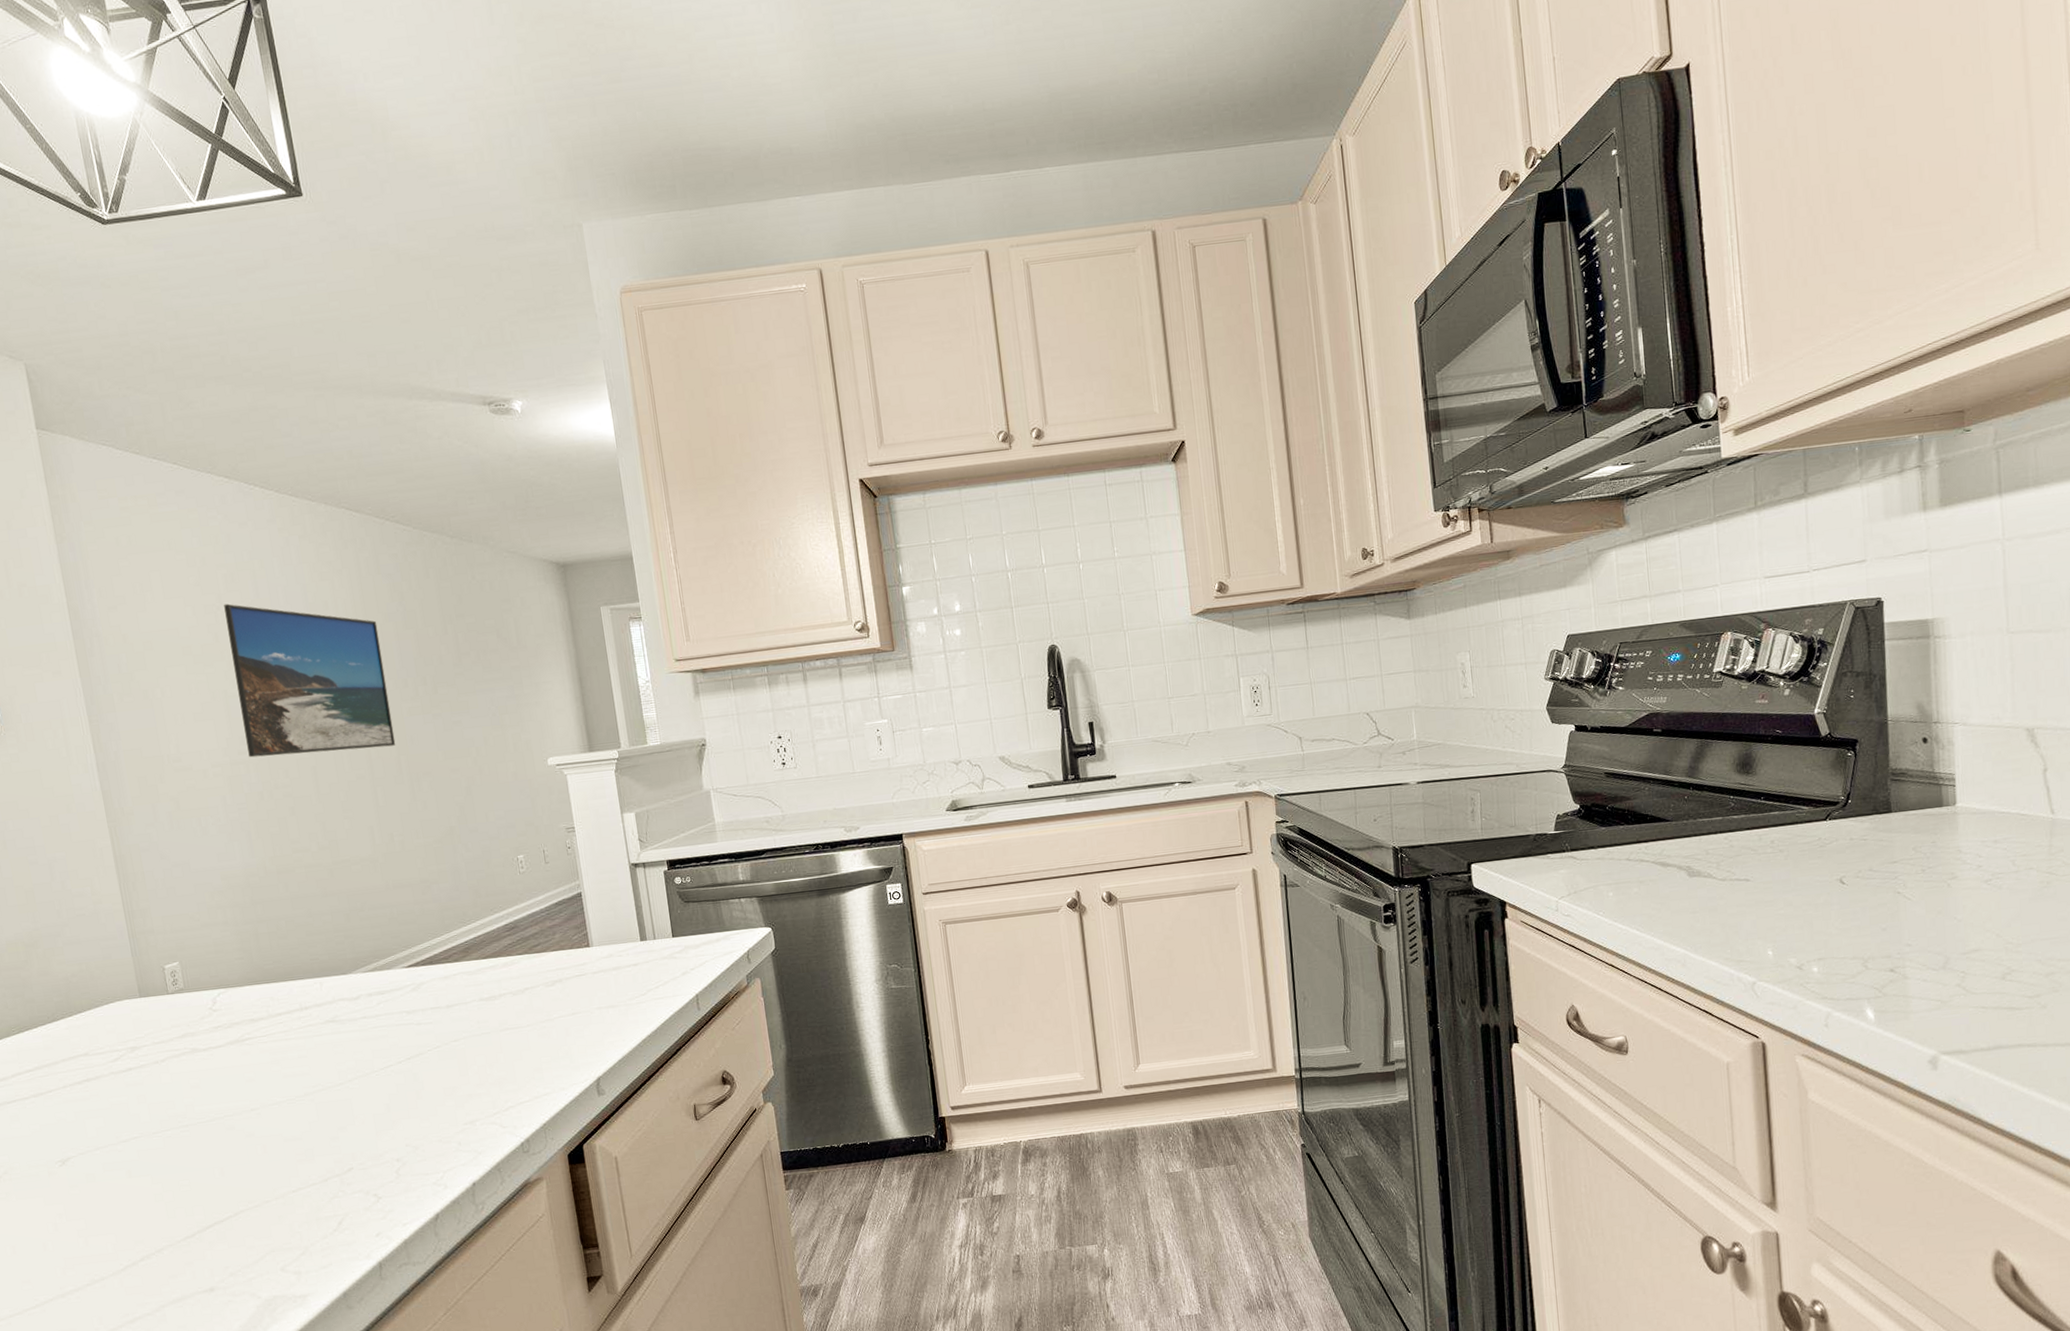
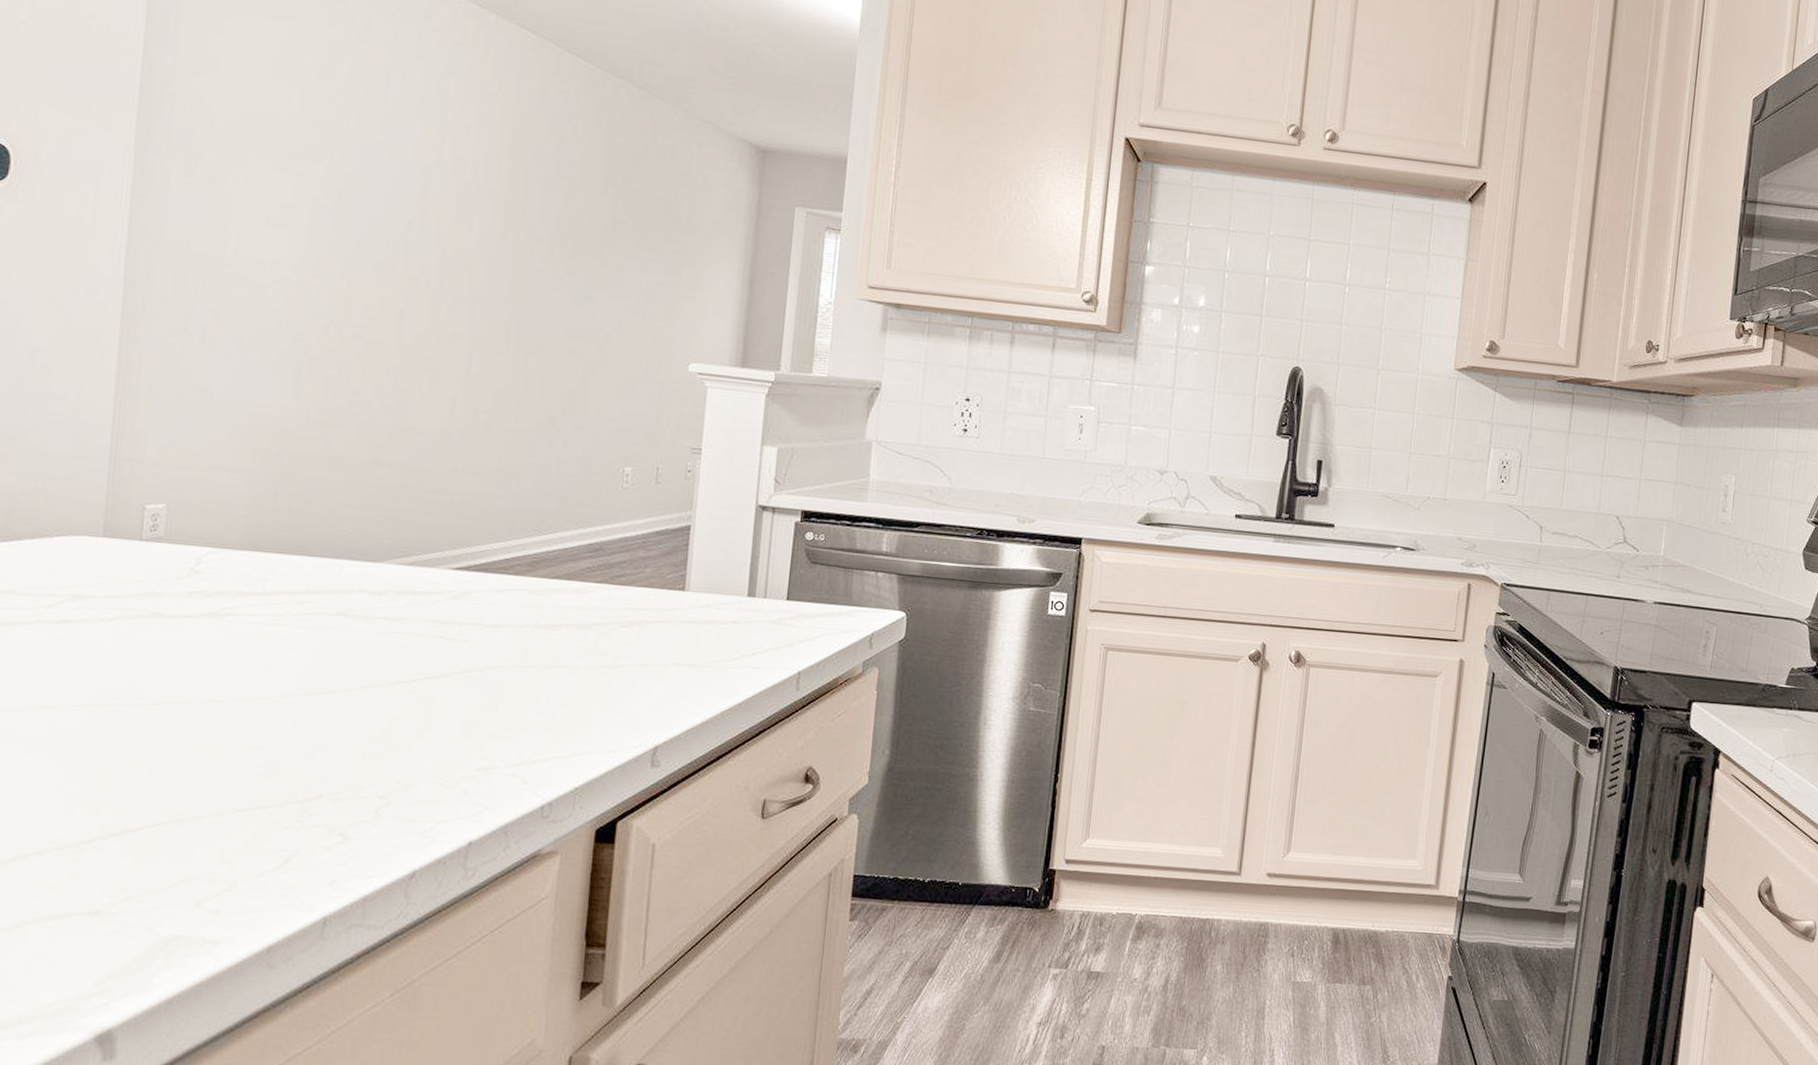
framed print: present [224,603,396,758] -> none [324,98,524,308]

